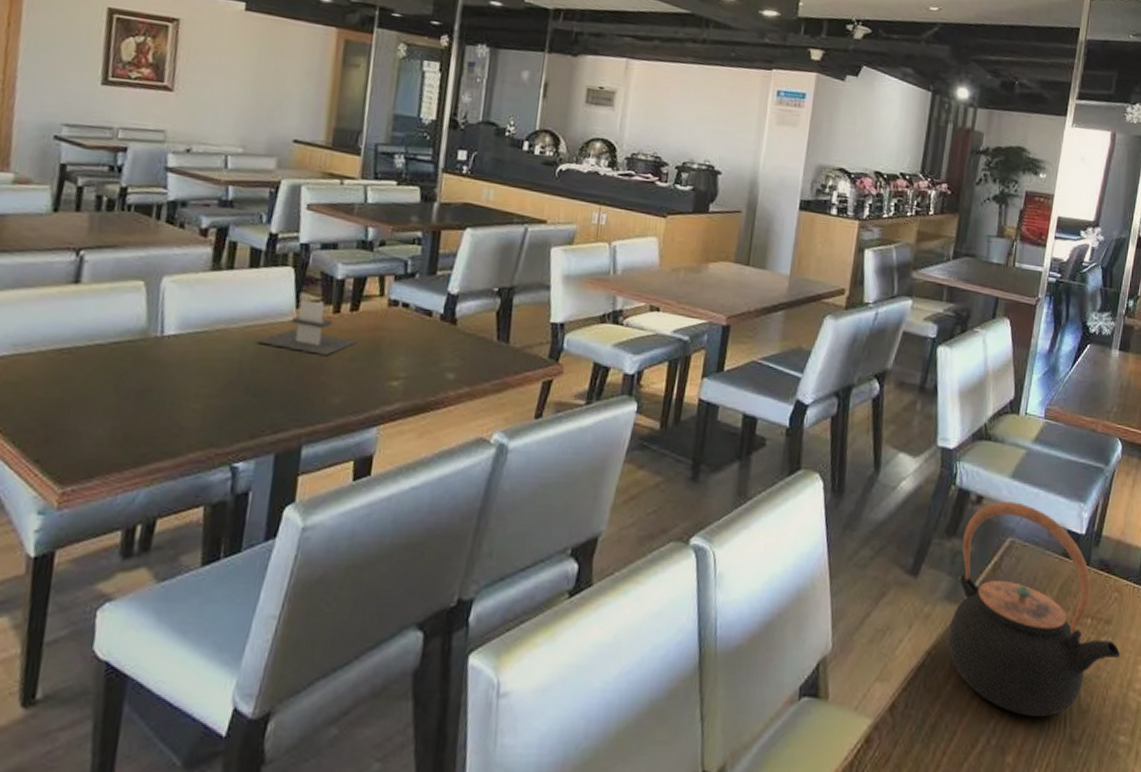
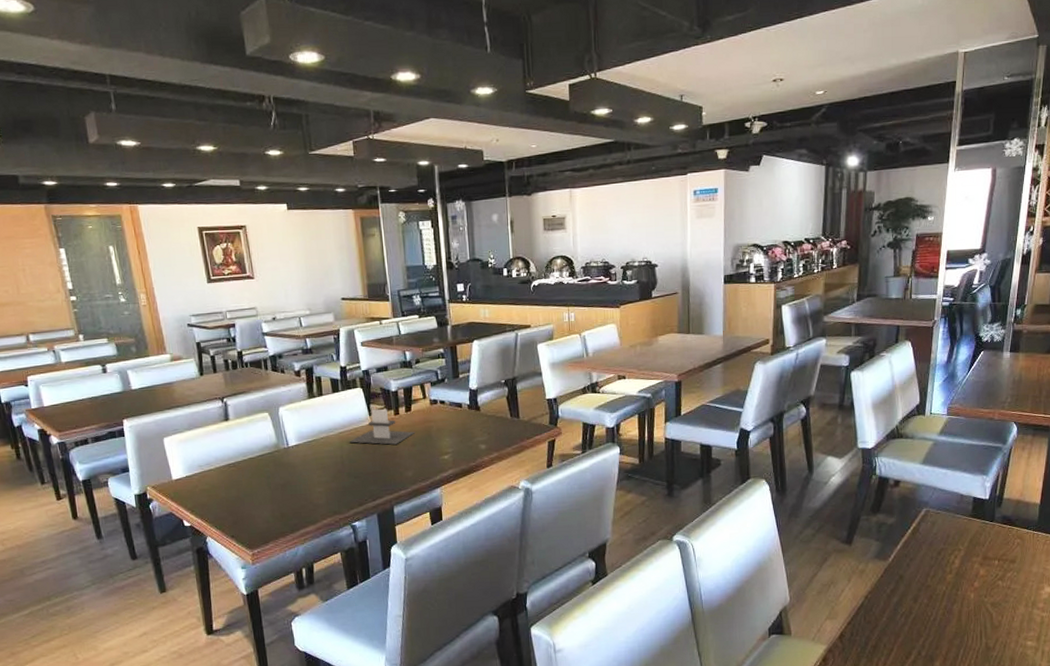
teapot: present [948,501,1121,718] -> none [881,481,1025,634]

